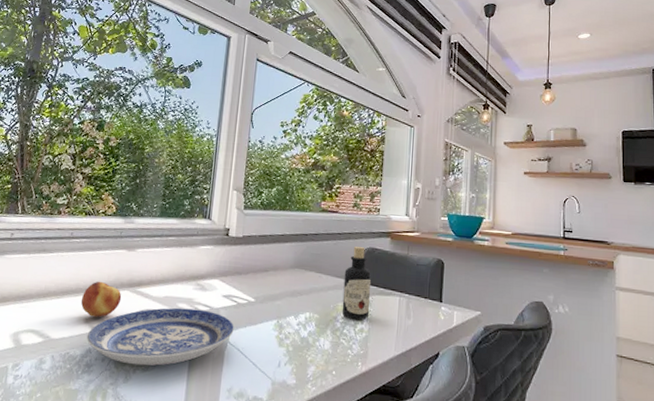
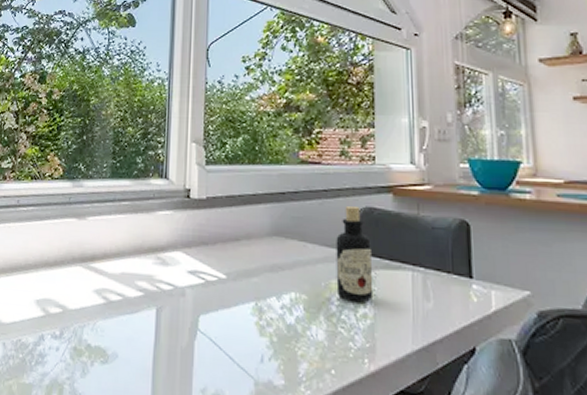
fruit: present [80,281,122,317] -> none [30,255,74,298]
plate: present [86,307,234,366] -> none [38,286,204,358]

